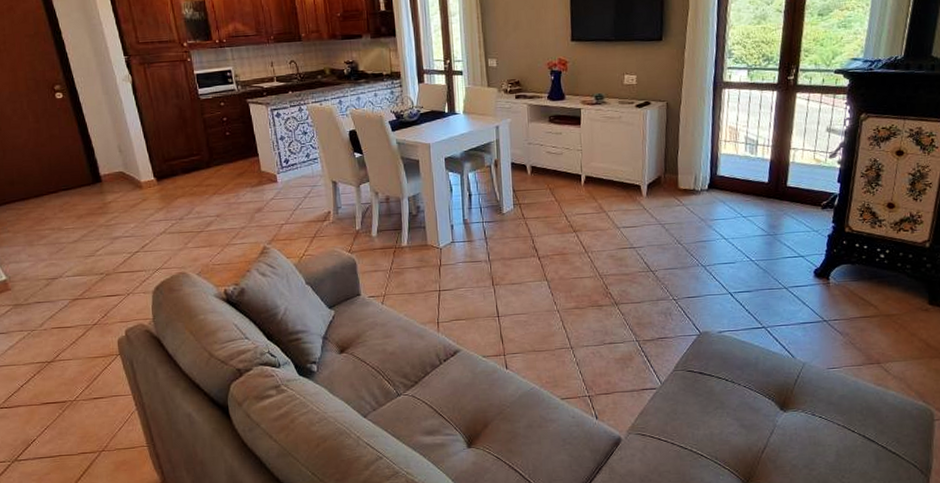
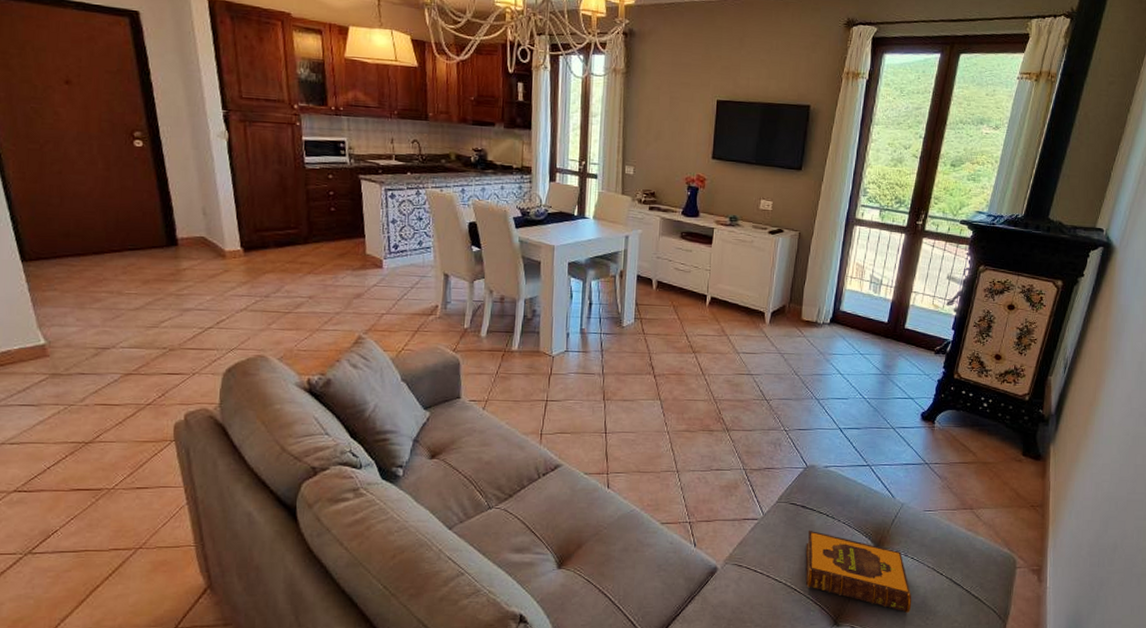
hardback book: none [707,395,825,473] -> present [805,530,912,614]

